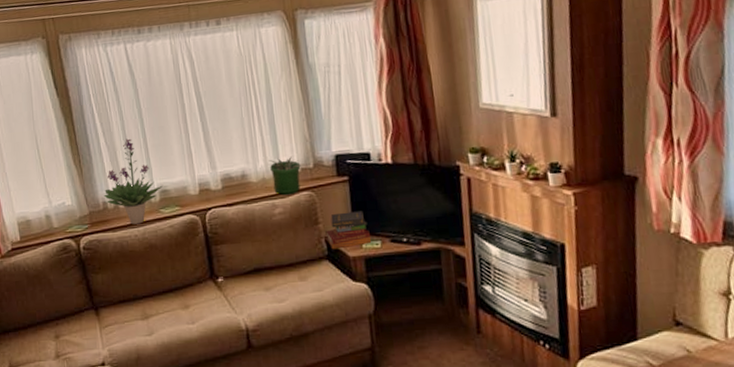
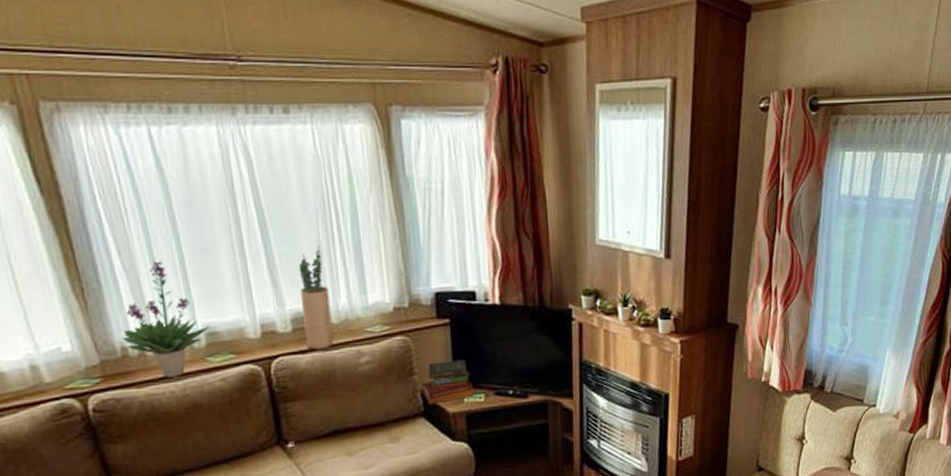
vase: none [227,121,254,204] -> present [298,245,334,351]
planter: present [268,157,307,195] -> none [353,293,402,340]

